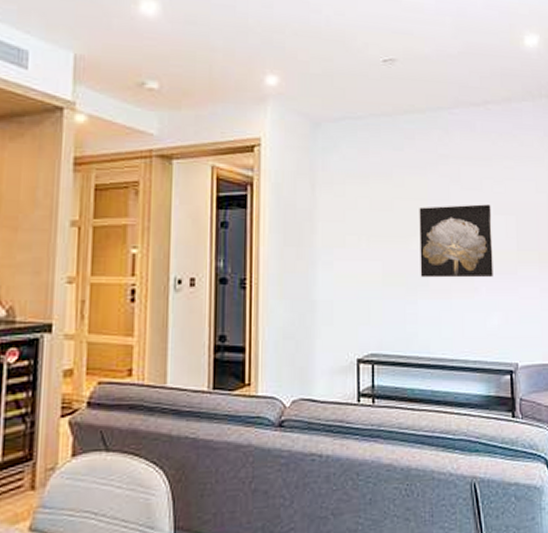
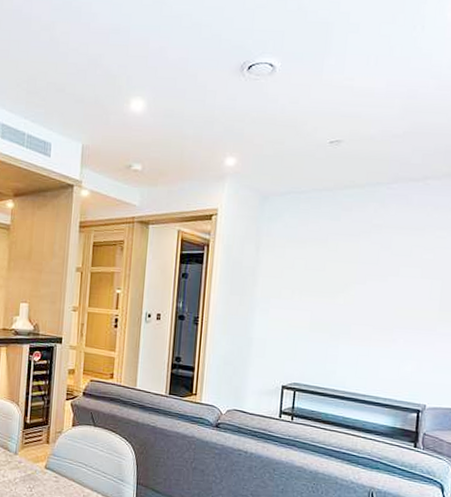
wall art: present [419,204,493,278] -> none [344,268,418,331]

